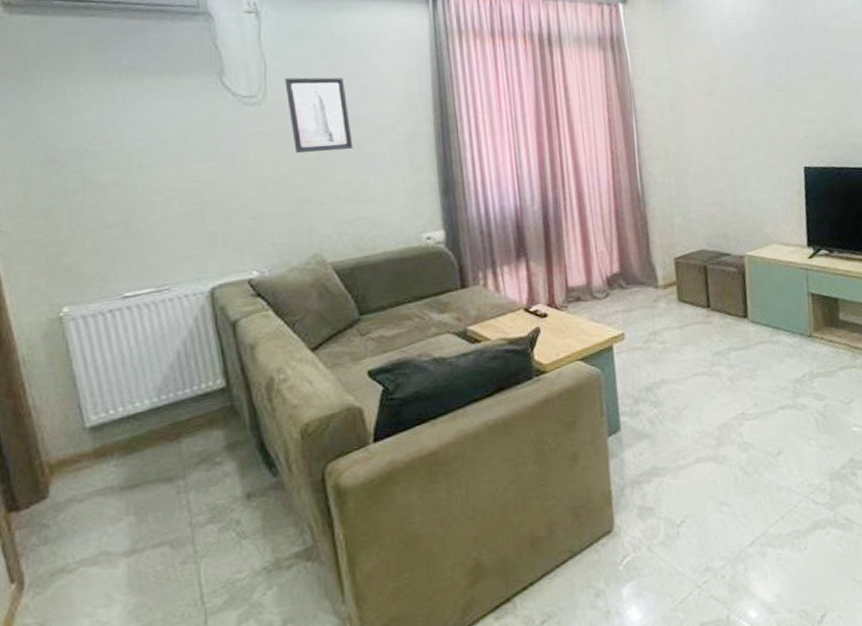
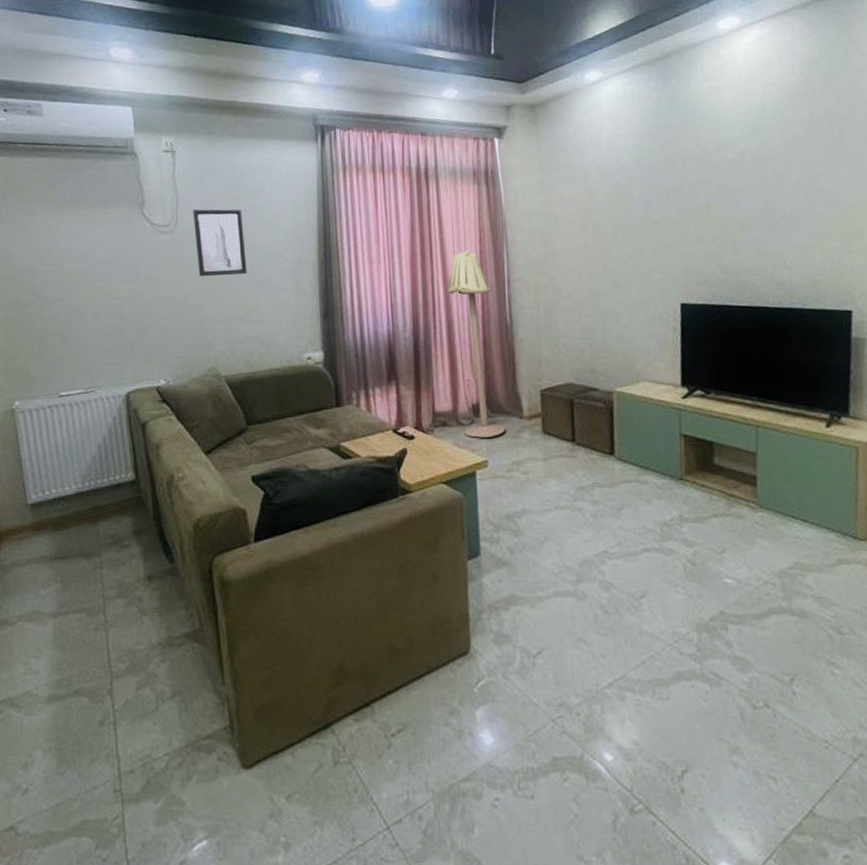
floor lamp: none [576,120,642,311] -> present [448,251,506,438]

